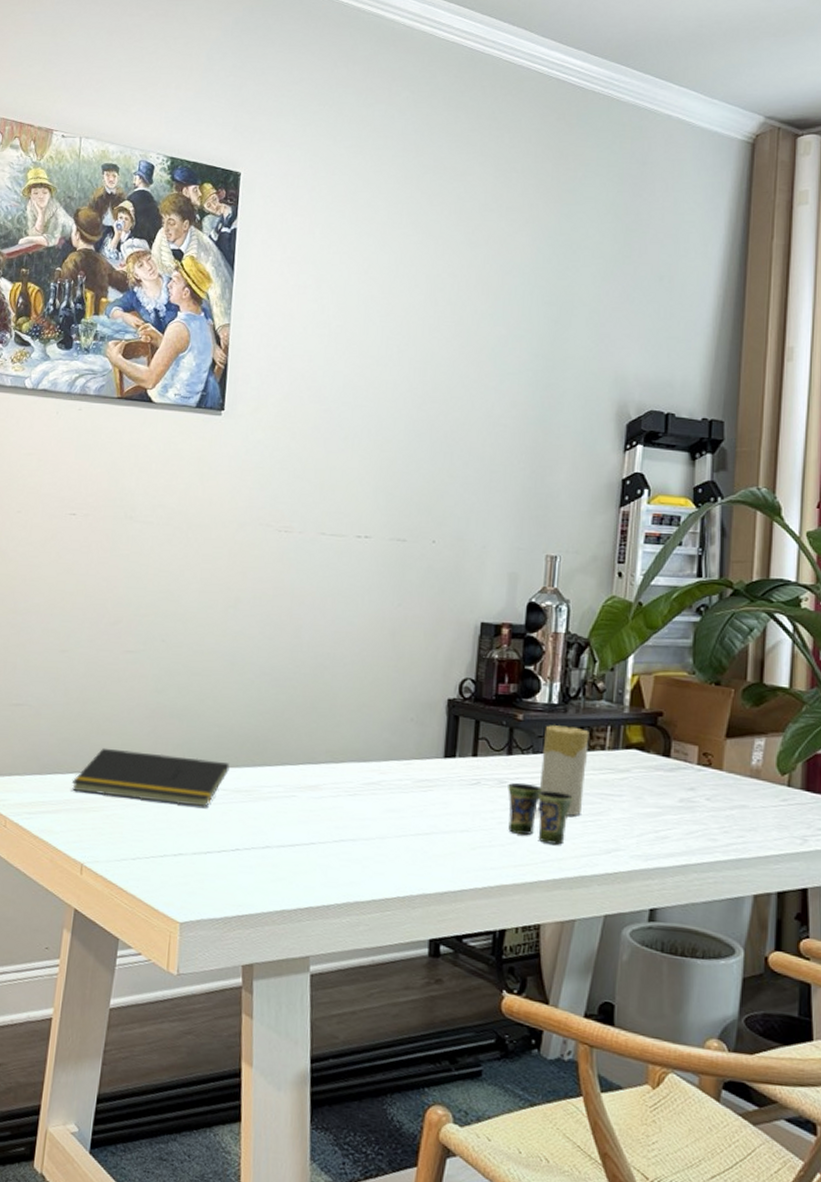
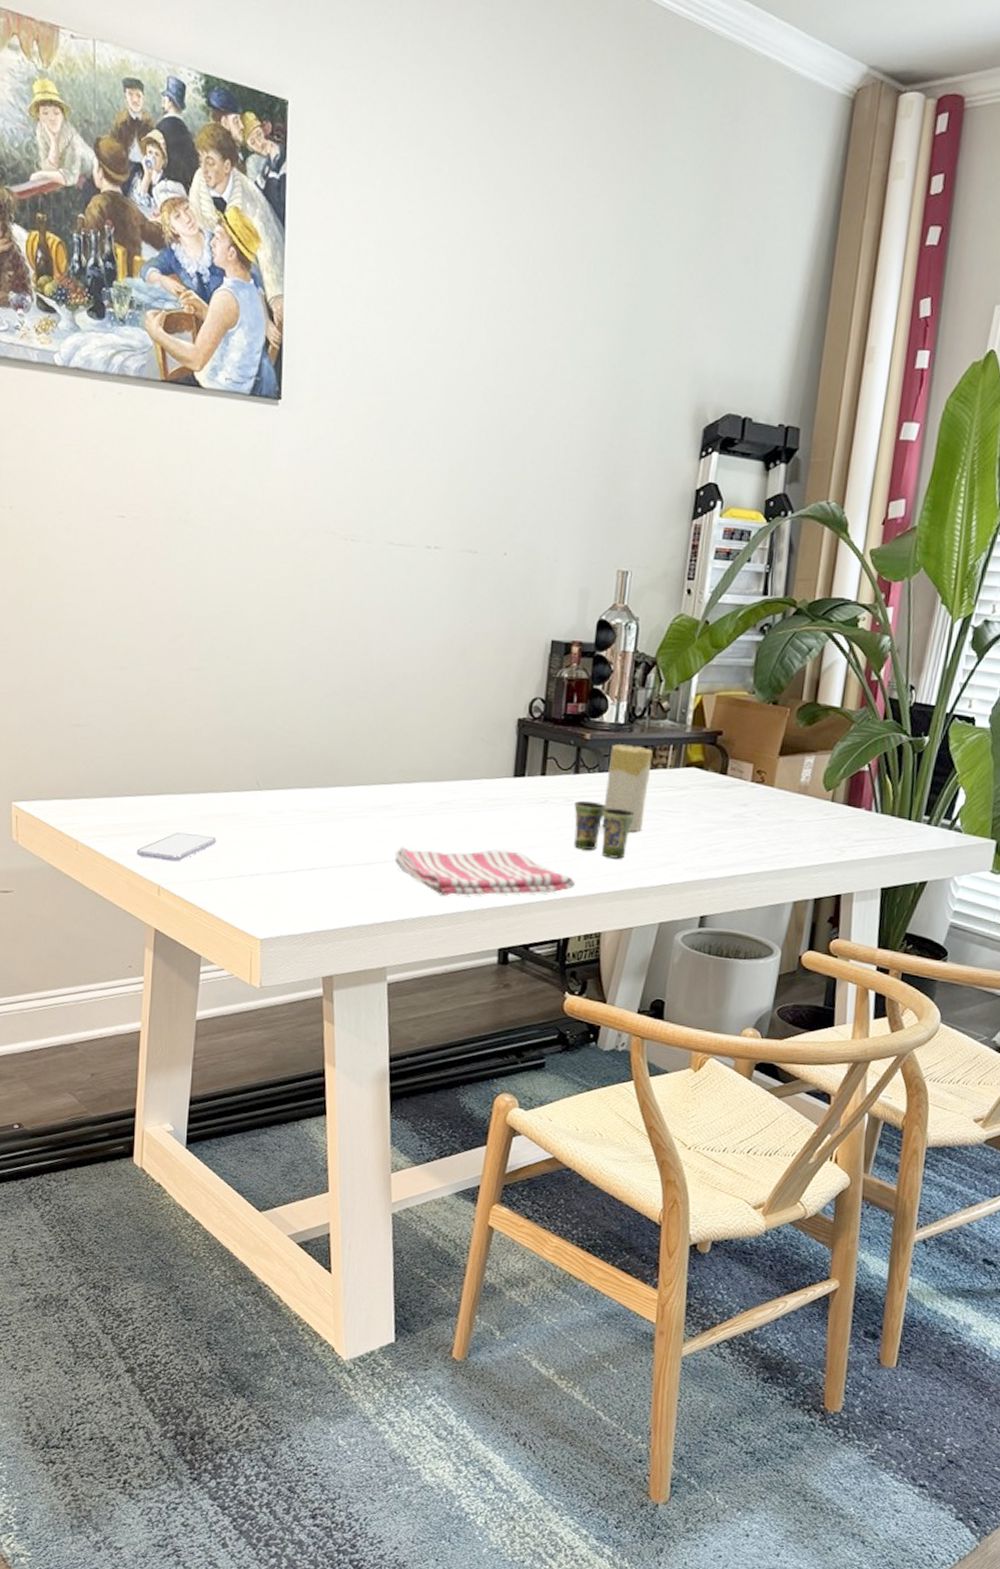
smartphone: none [62,810,142,840] -> present [136,832,216,862]
notepad: present [71,747,230,808] -> none [142,769,303,828]
dish towel: none [320,828,511,881] -> present [394,847,575,896]

